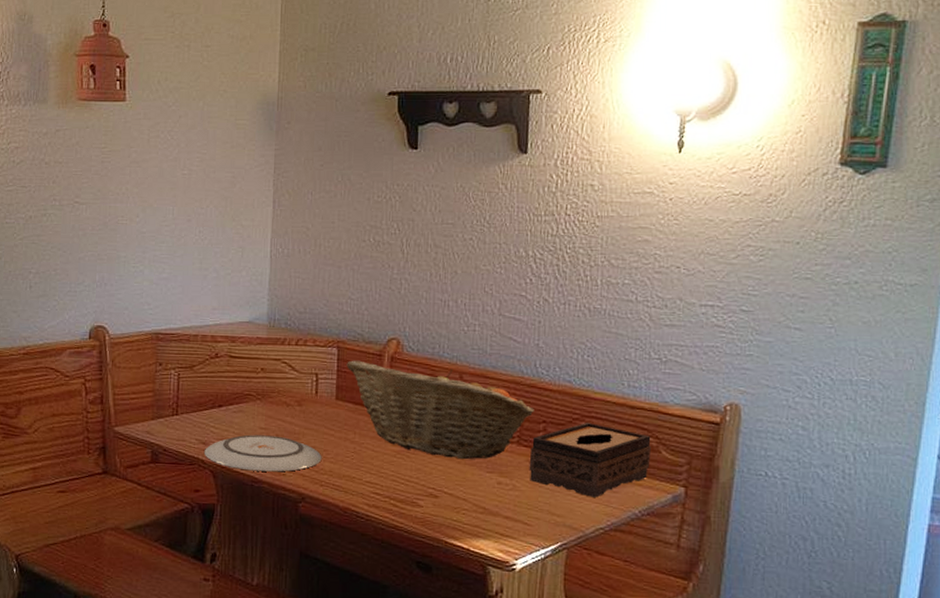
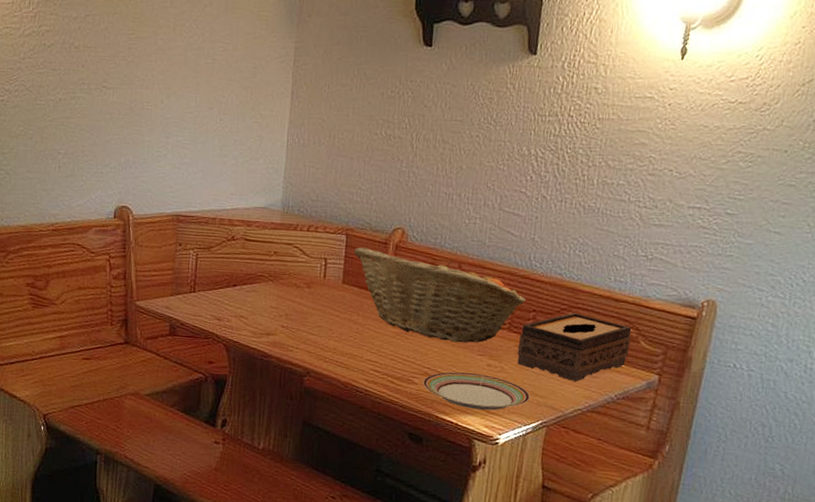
plate: present [205,434,322,472] -> none [219,313,327,348]
plate: none [429,492,546,533] -> present [423,372,530,411]

